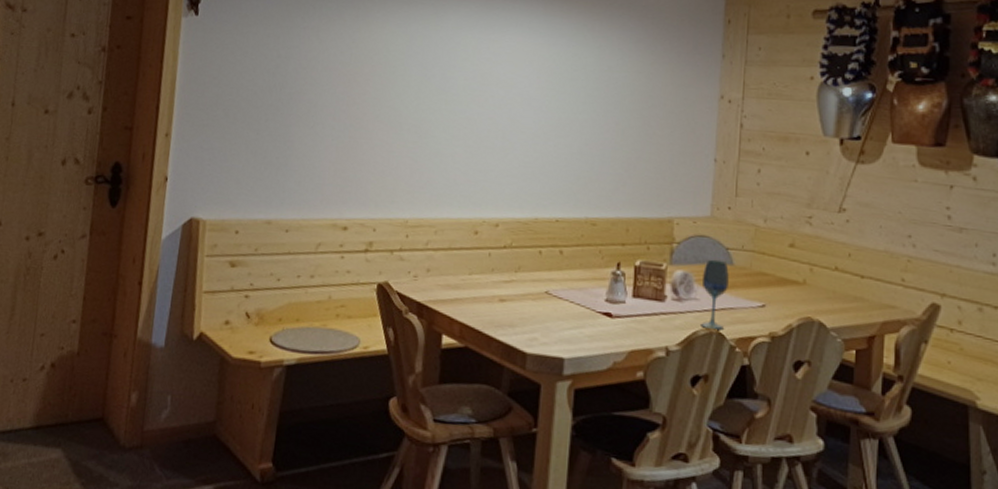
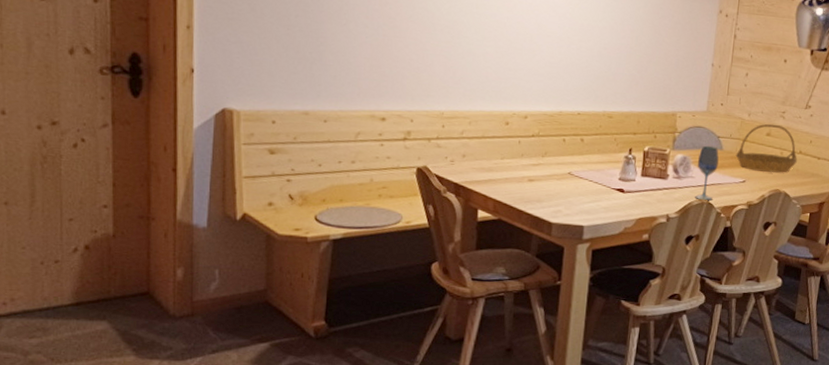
basket: none [750,231,833,295] -> present [735,123,797,173]

